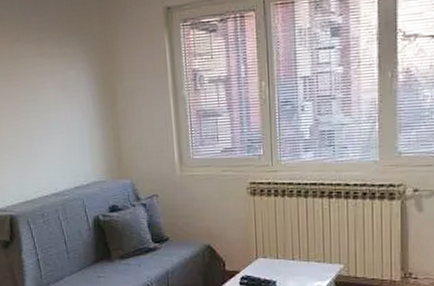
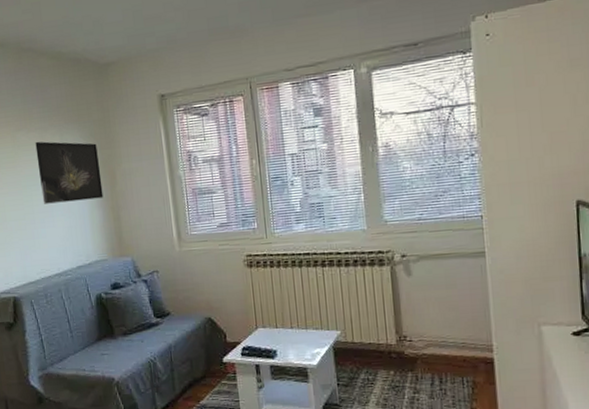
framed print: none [33,53,103,121] -> present [35,141,104,204]

